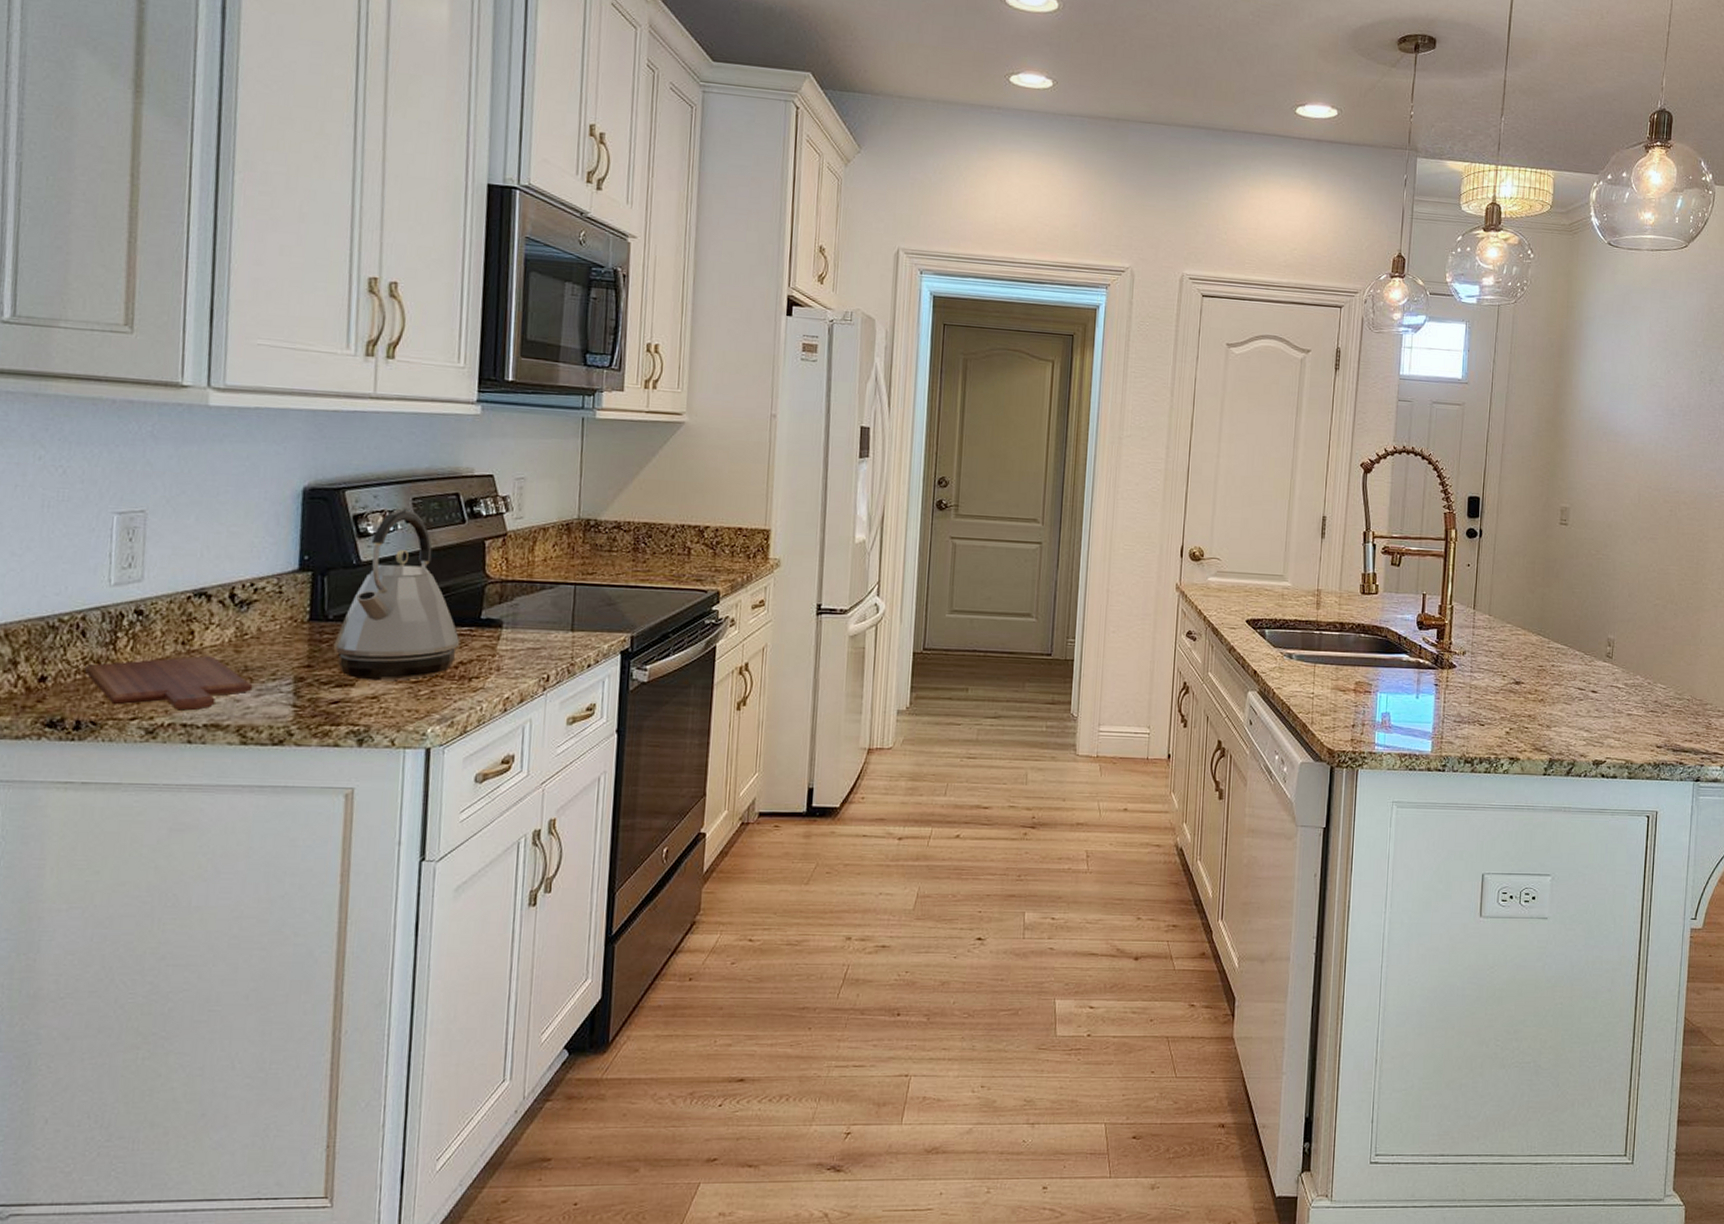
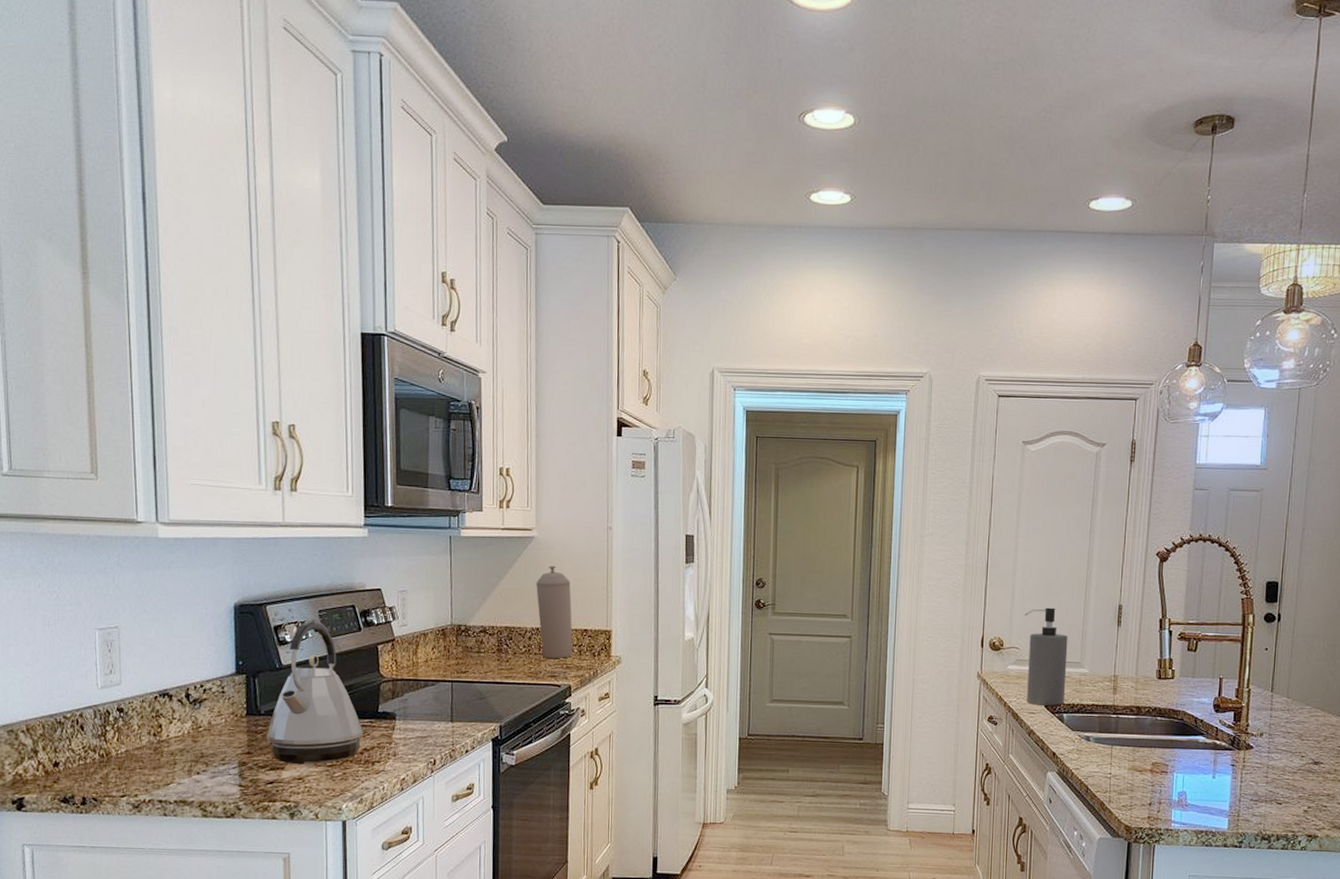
cutting board: present [85,656,253,711] -> none [86,745,208,790]
canister: none [683,455,725,561] -> present [536,565,573,659]
soap dispenser: none [1226,517,1271,621] -> present [1024,607,1068,706]

